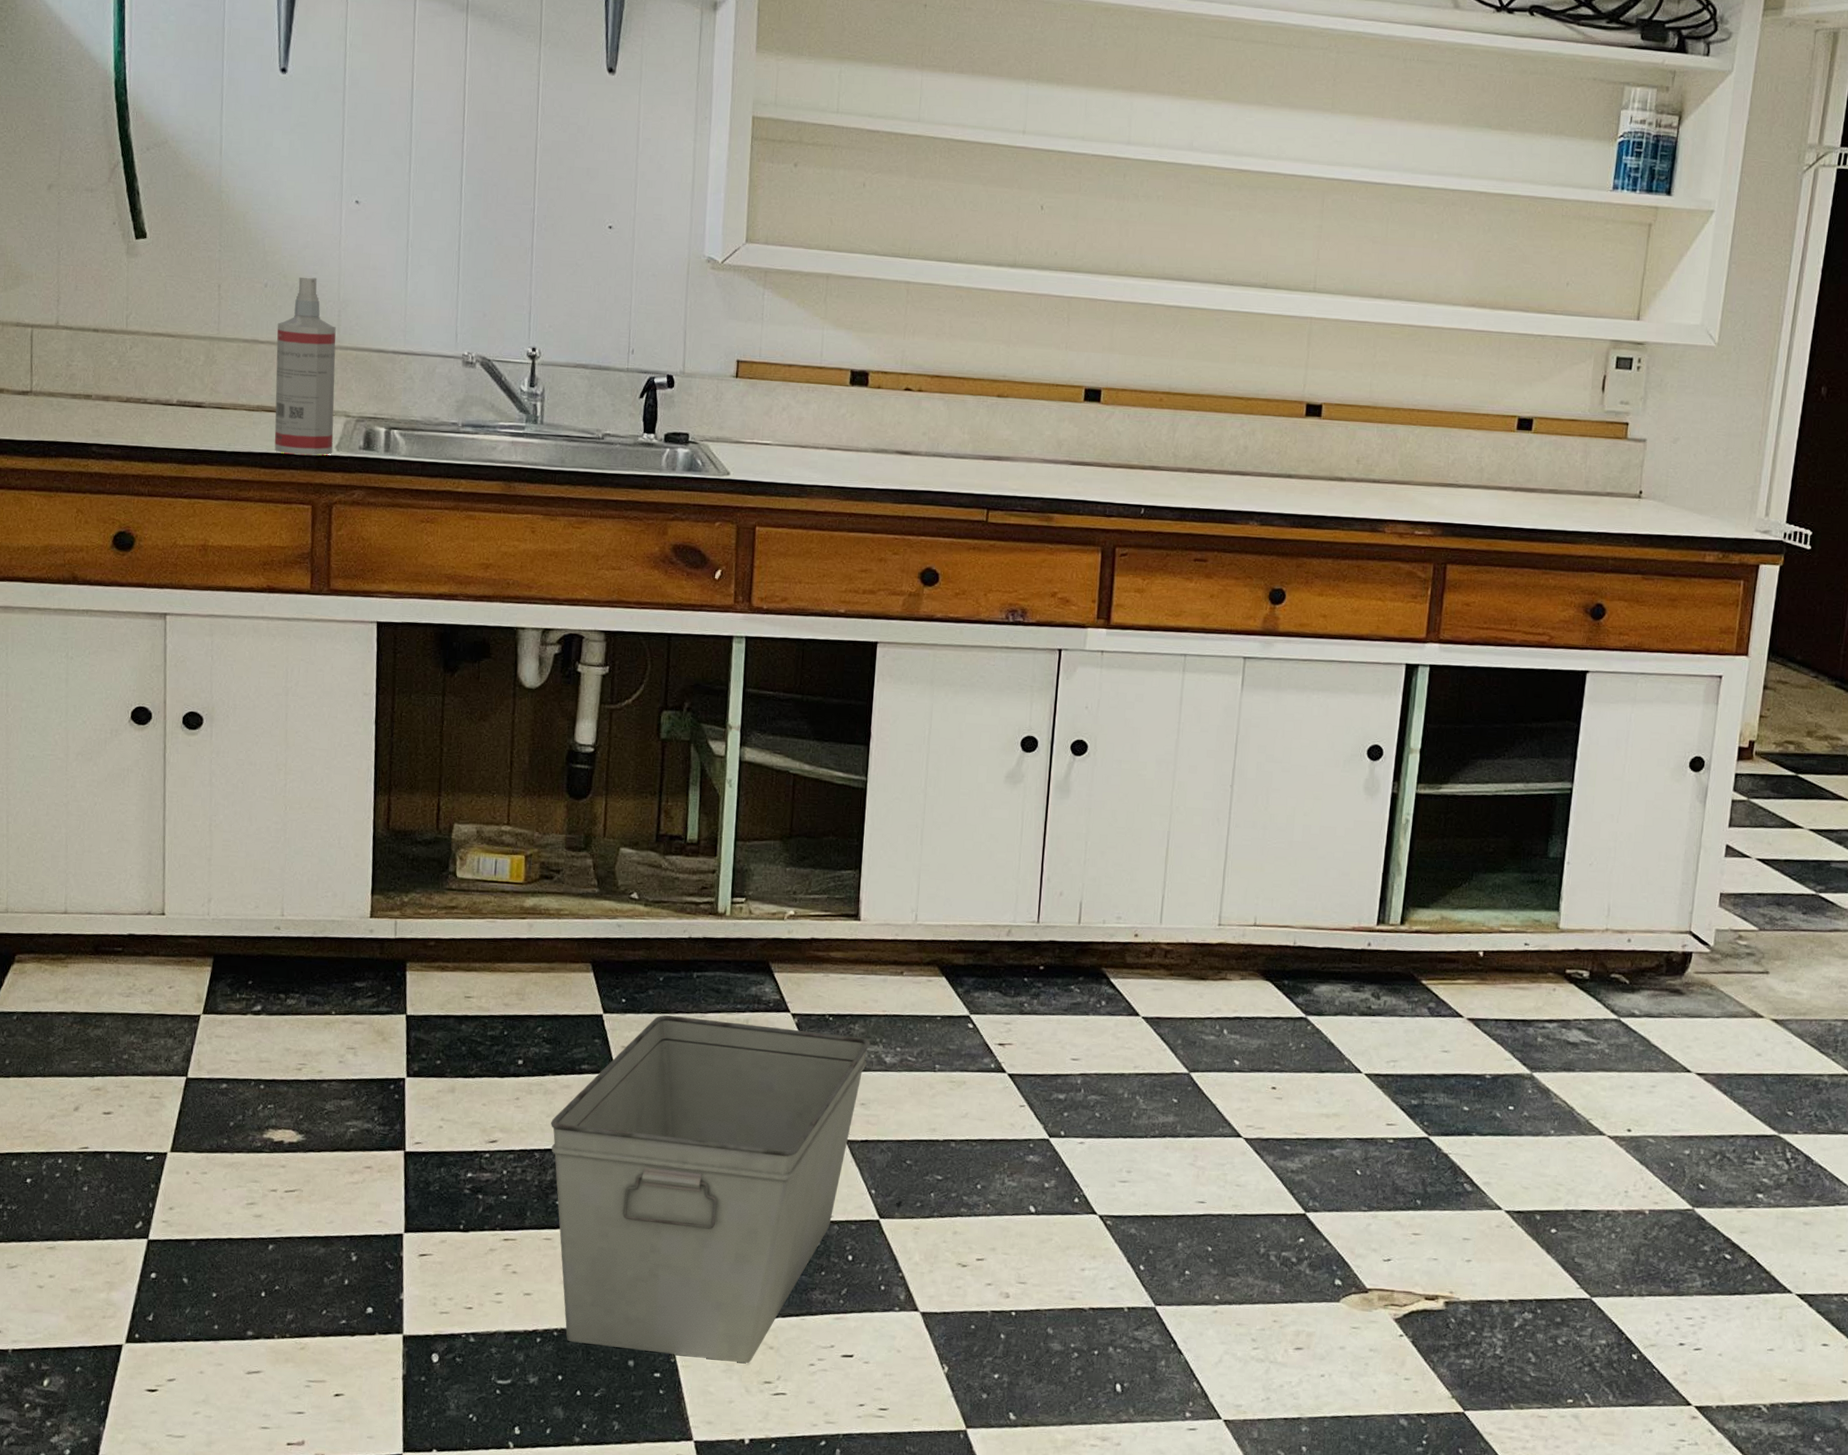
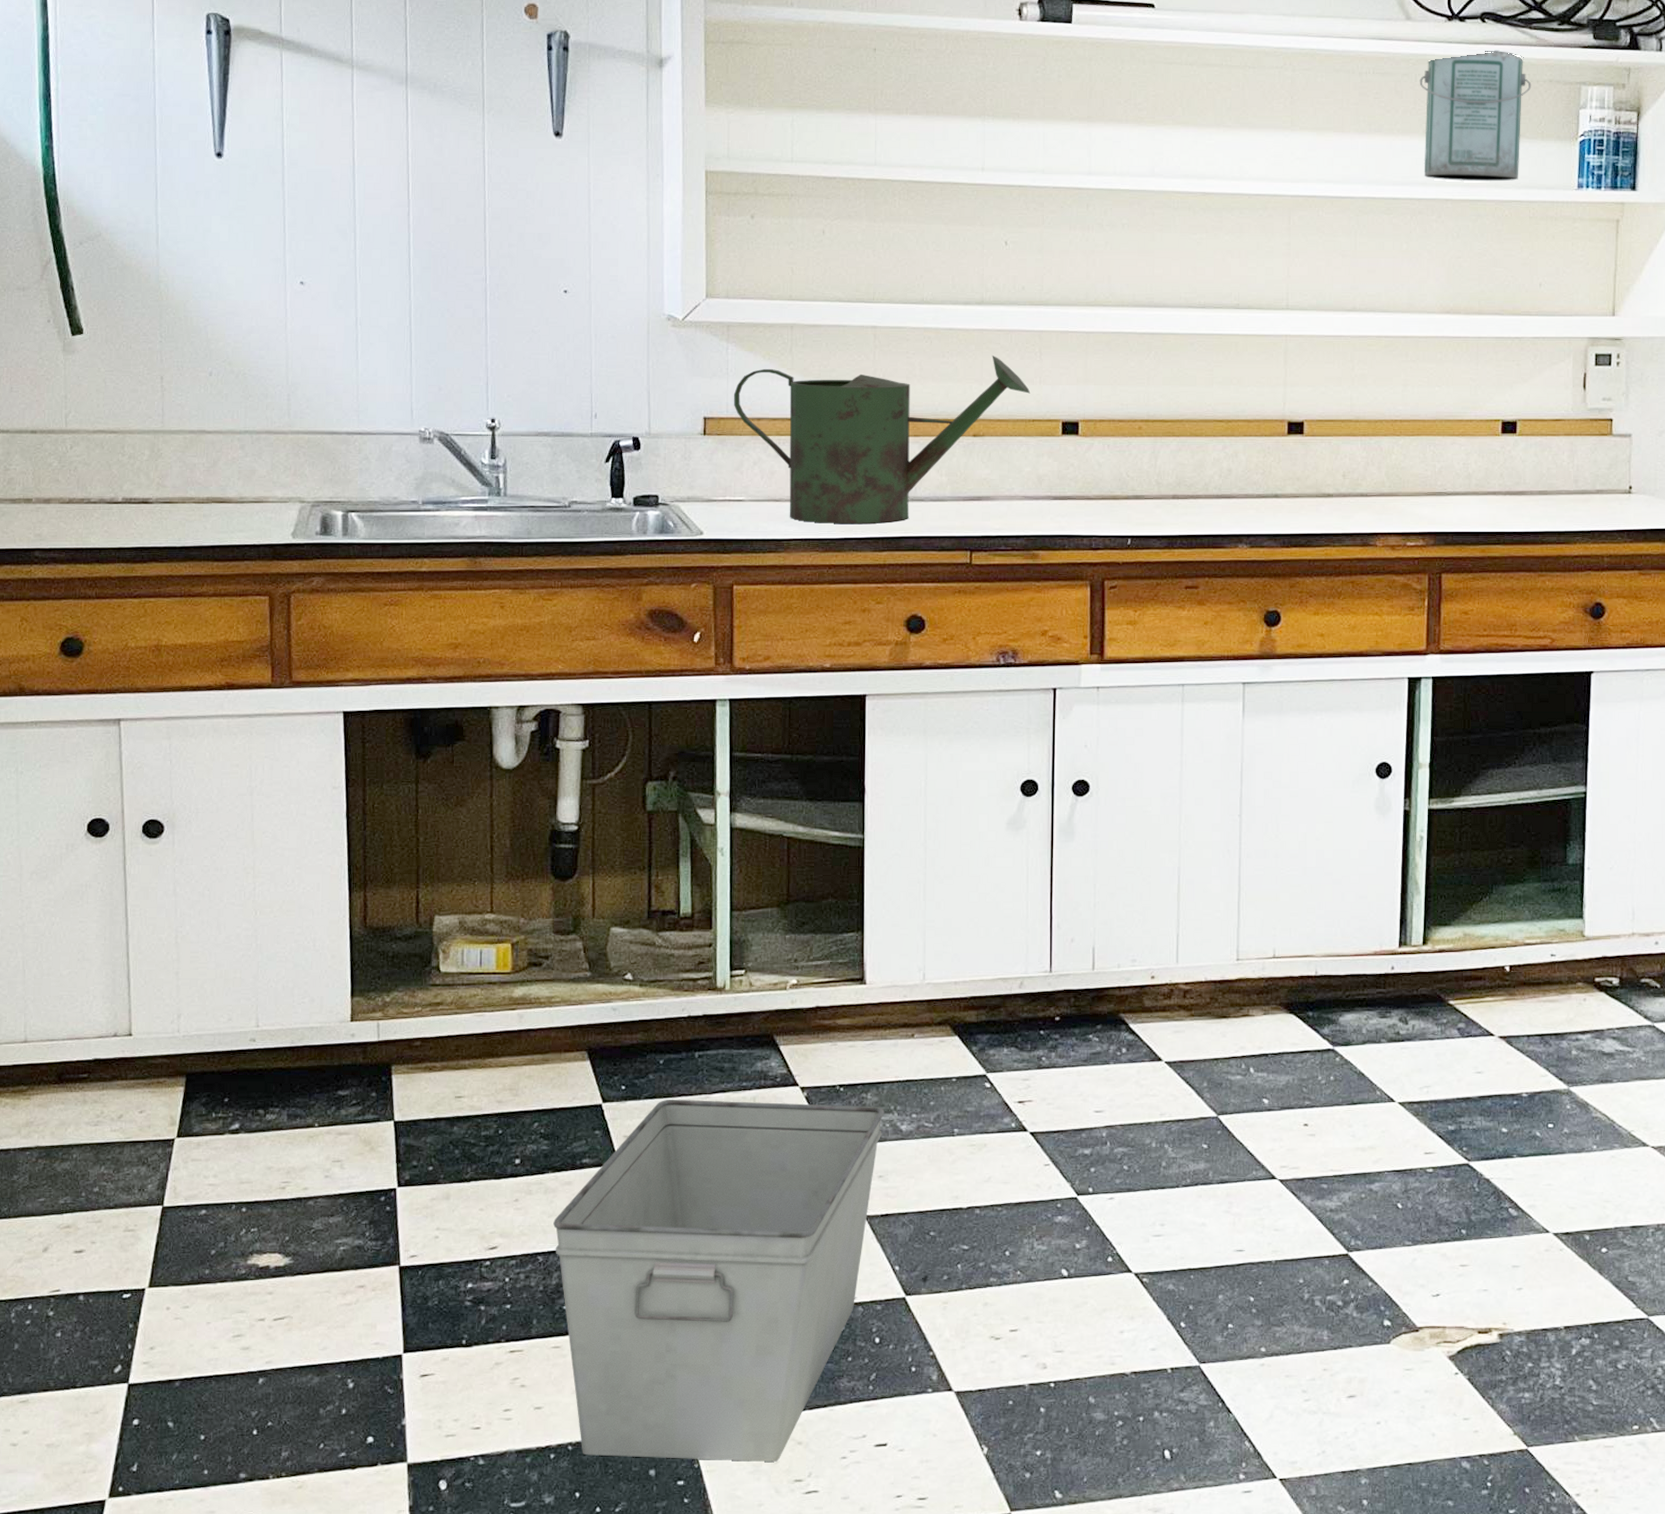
spray bottle: present [274,277,336,456] -> none [224,363,288,545]
watering can: none [766,316,1056,476] -> present [733,356,1031,524]
paint can: none [1460,45,1575,178] -> present [1419,51,1532,182]

